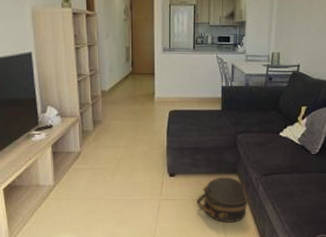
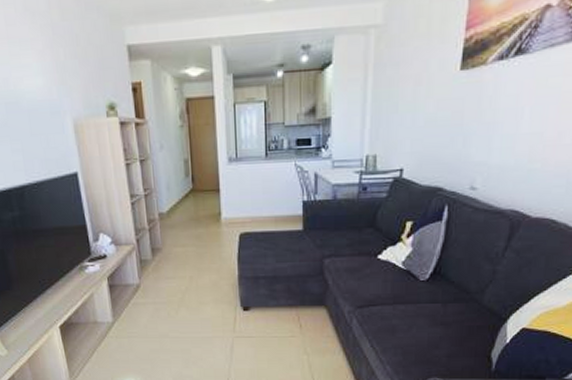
hat box: present [196,177,248,222] -> none [276,310,340,363]

